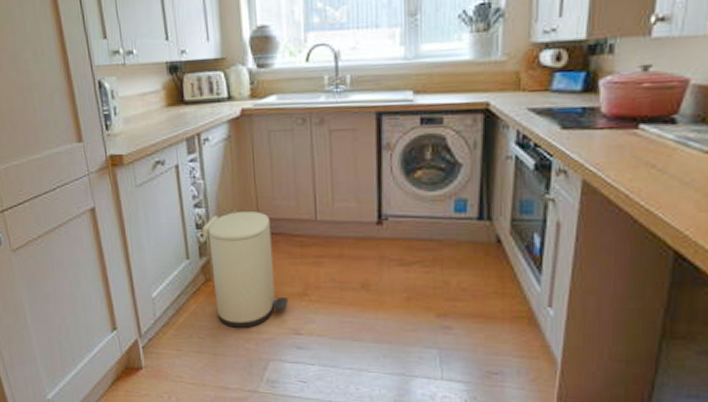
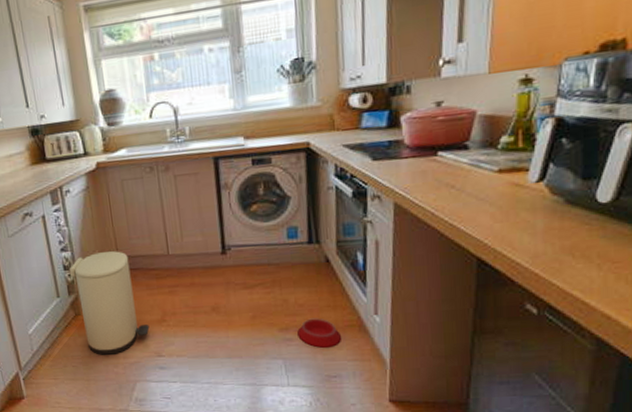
pet bowl: none [457,305,507,340] -> present [297,318,341,348]

